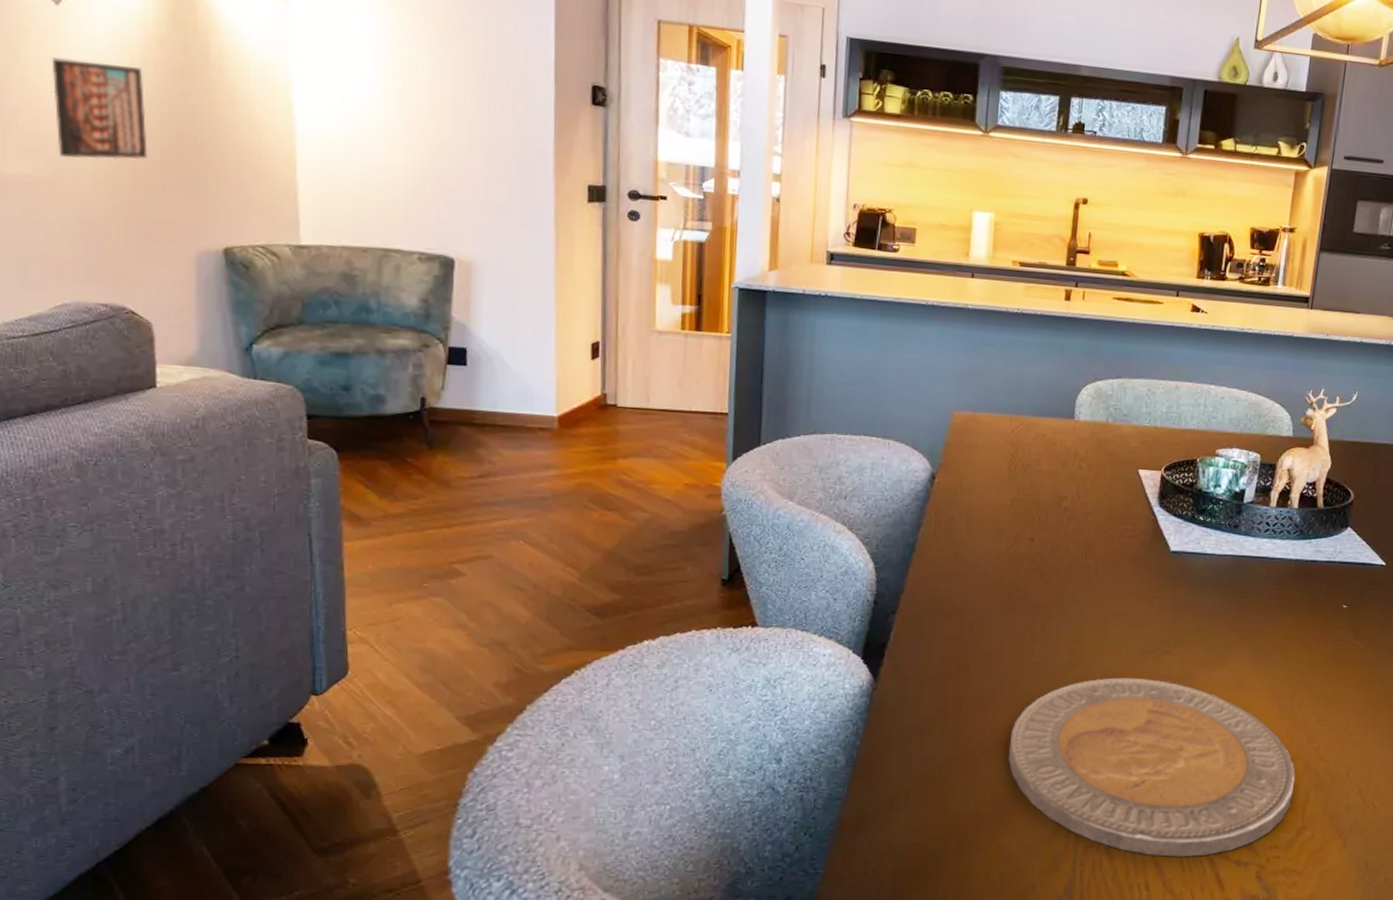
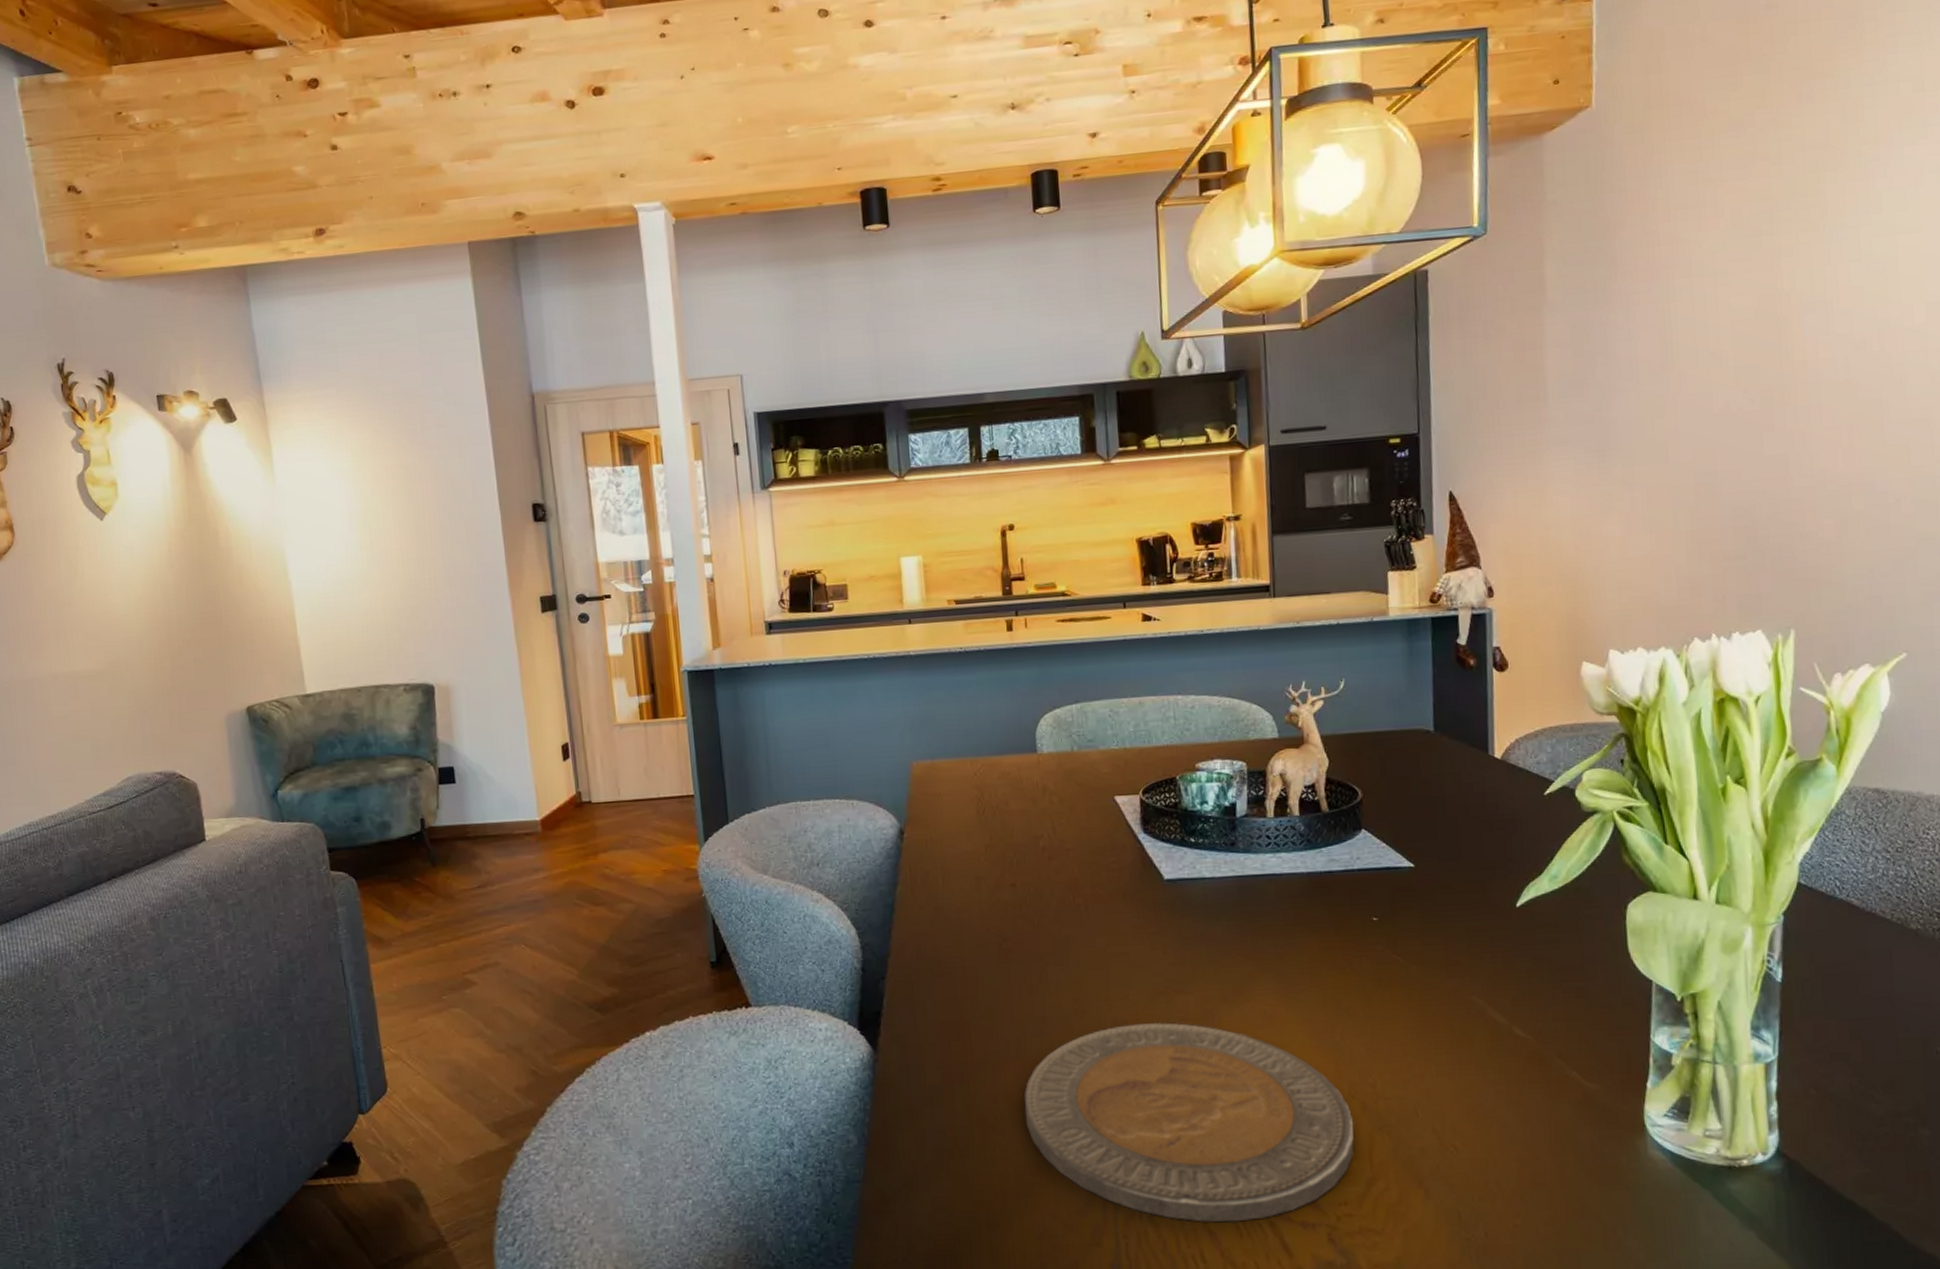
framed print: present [51,57,148,160] -> none [102,561,181,650]

